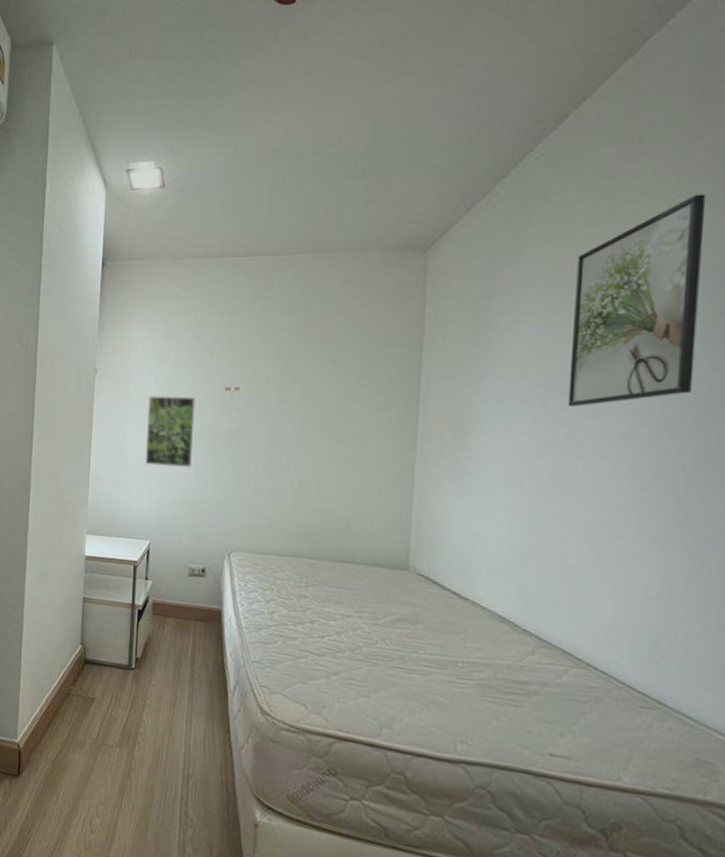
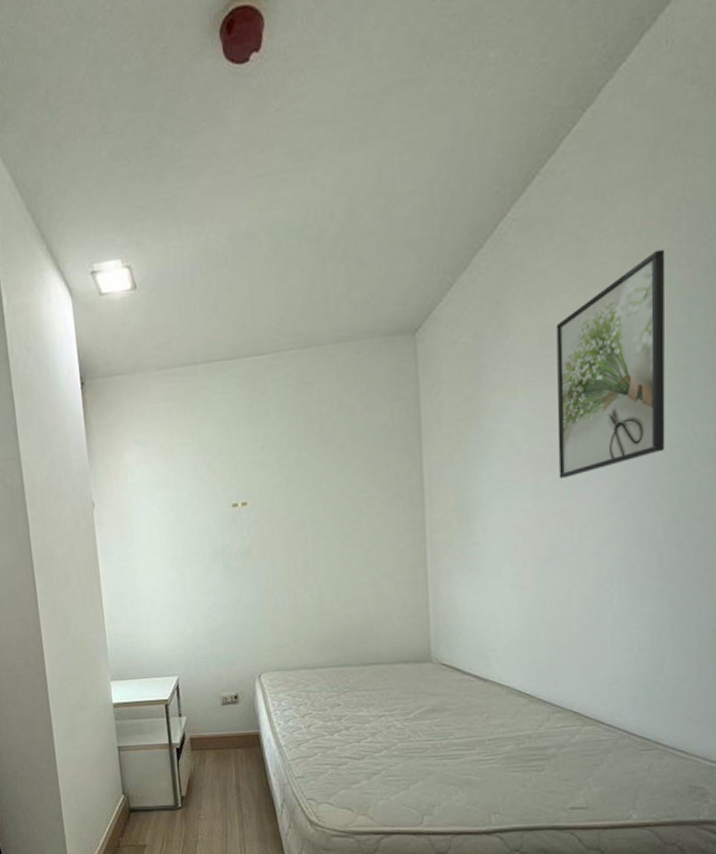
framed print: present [145,396,196,467] -> none [154,519,209,598]

